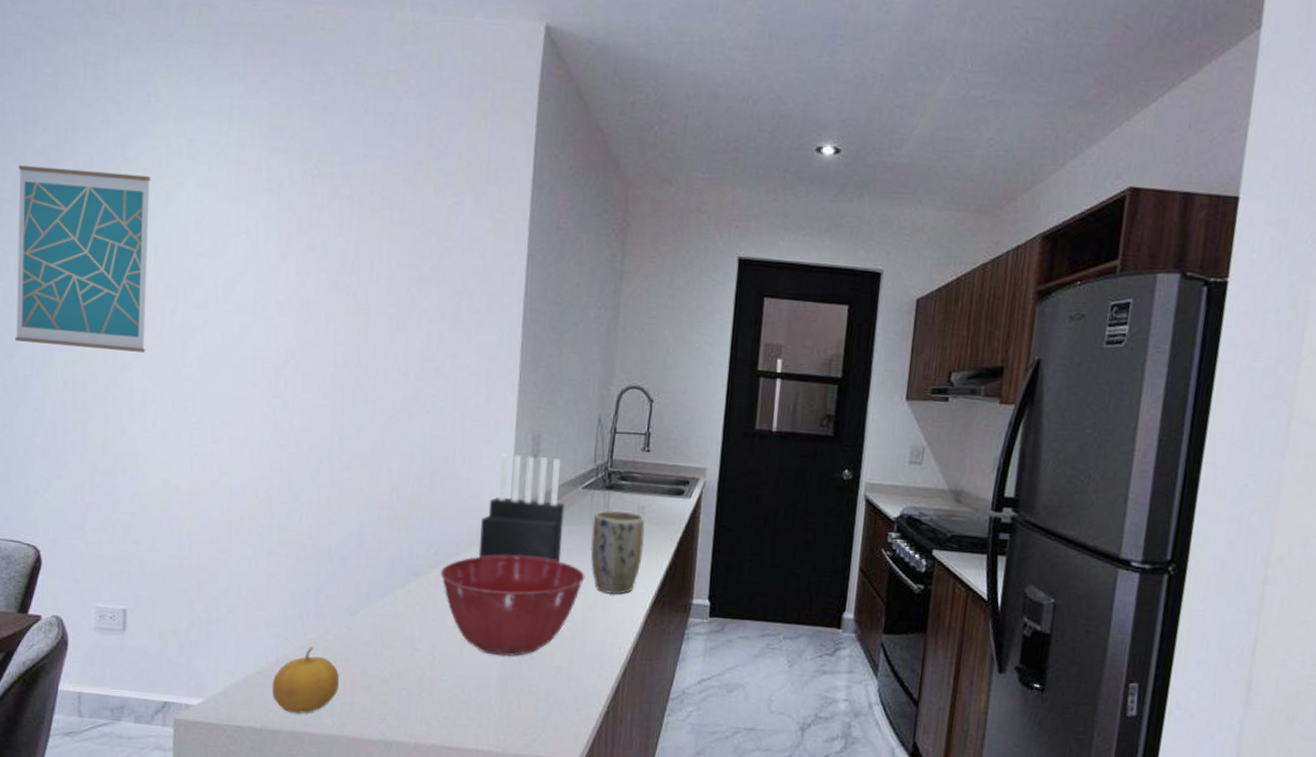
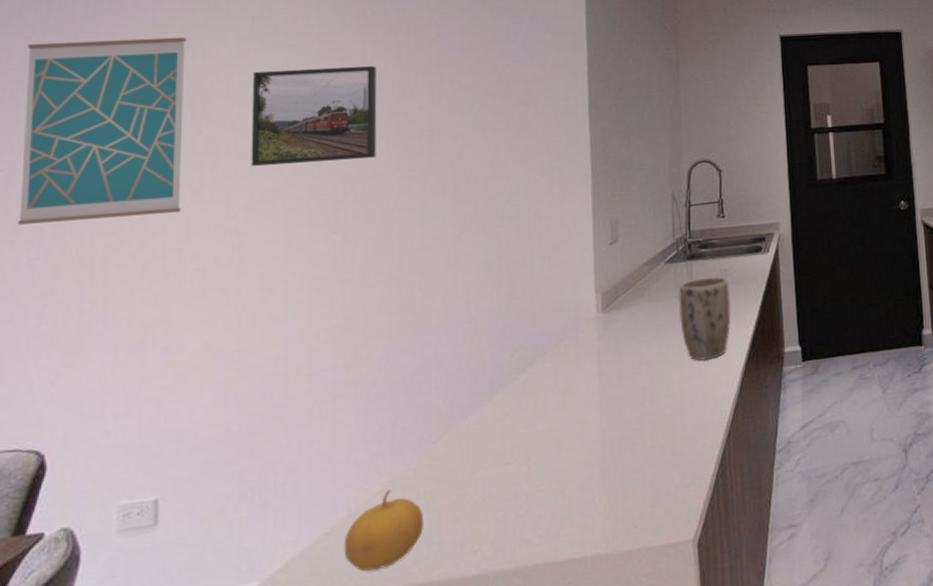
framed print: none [204,221,320,329] -> present [251,65,377,167]
mixing bowl: present [440,555,585,657] -> none [527,338,678,450]
knife block: present [478,454,565,562] -> none [566,240,652,352]

